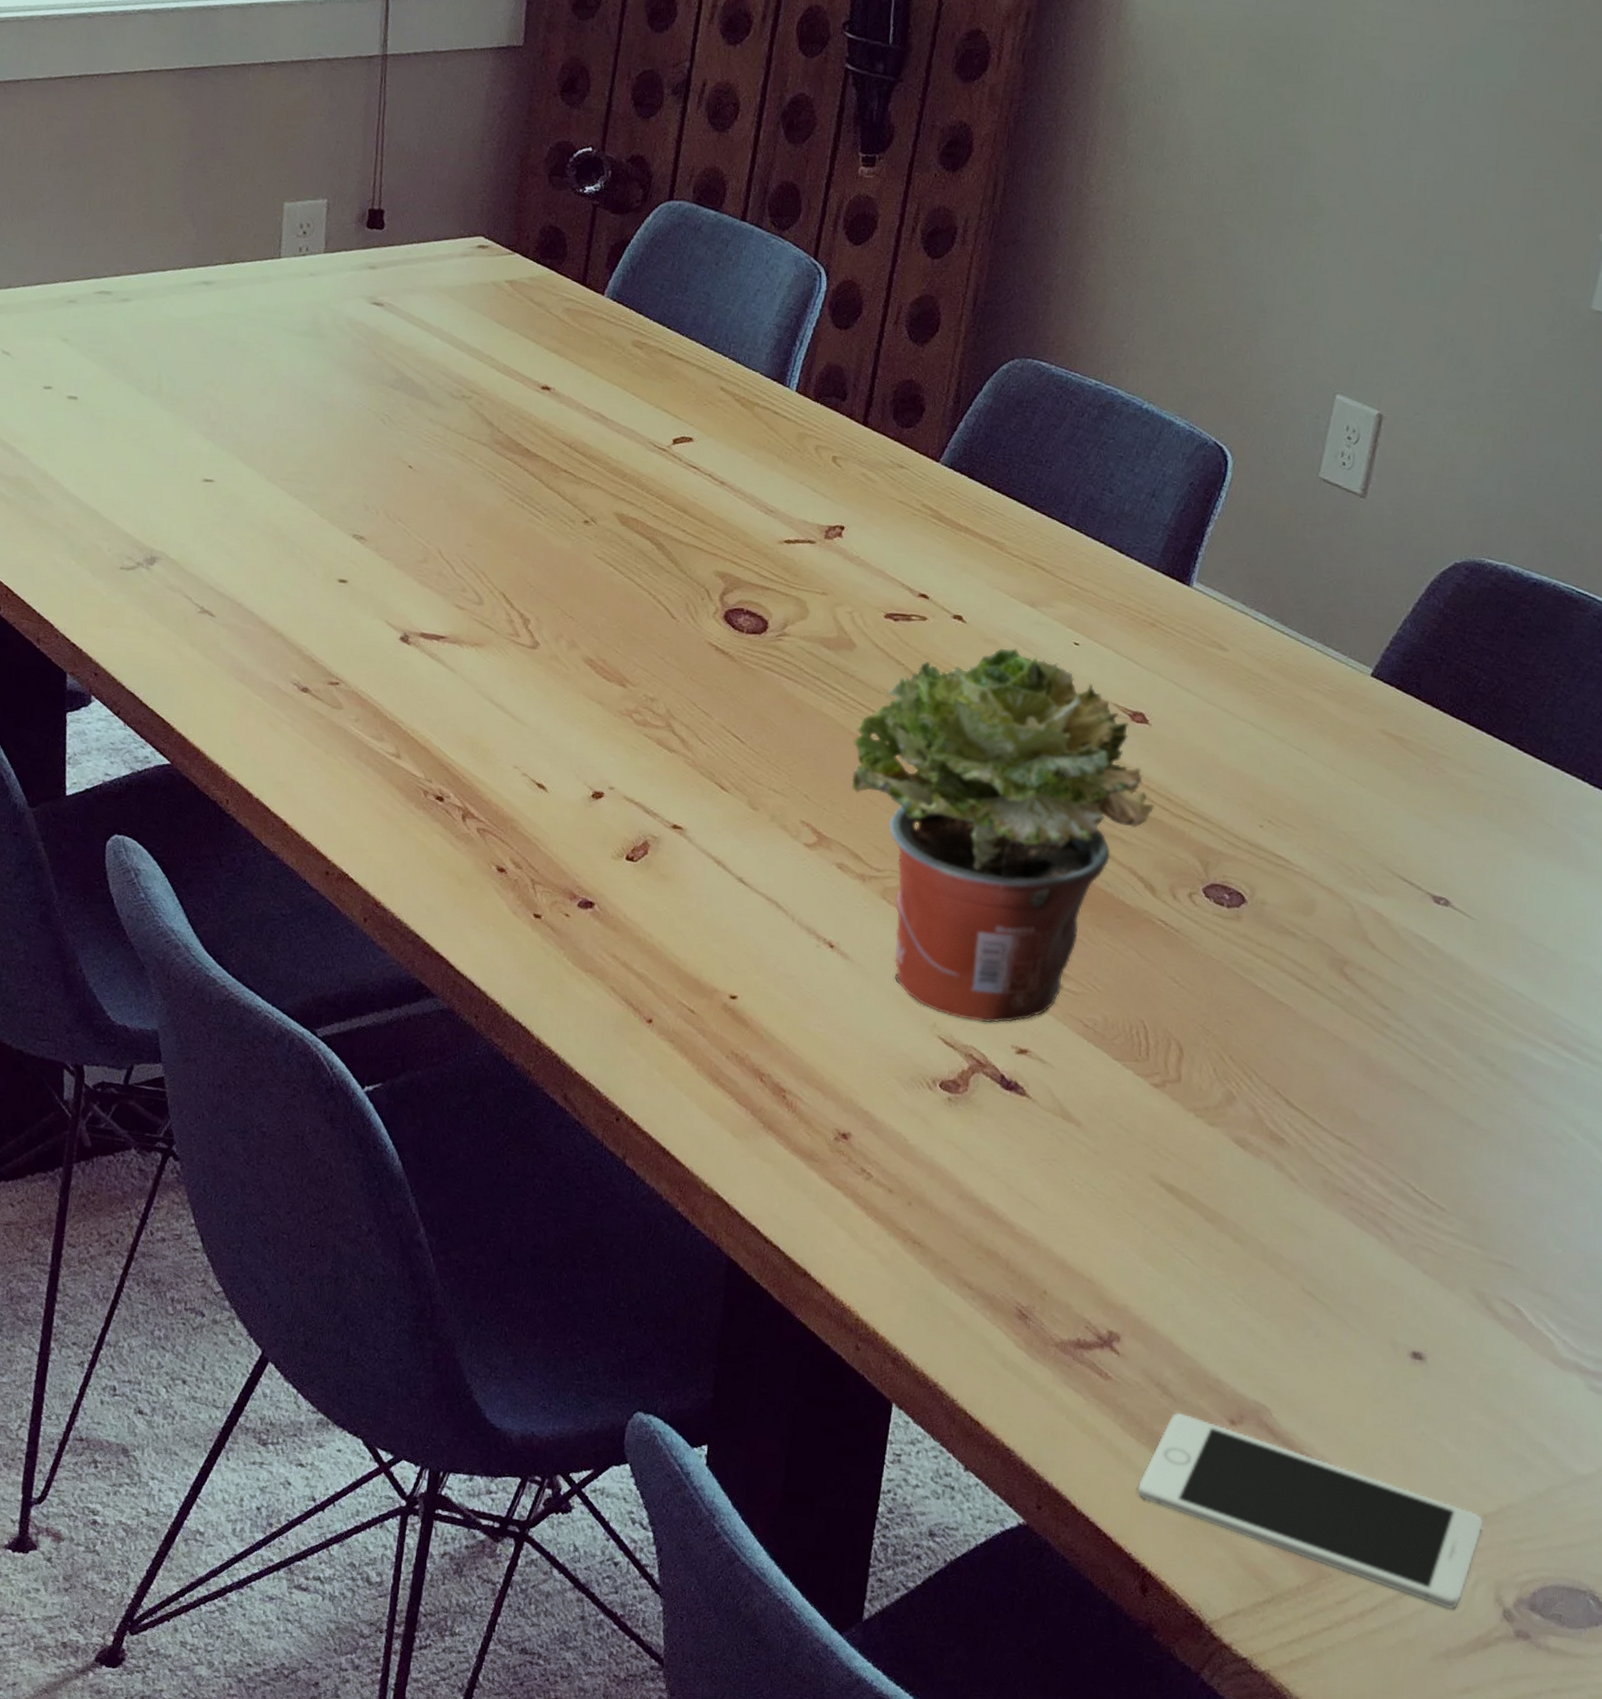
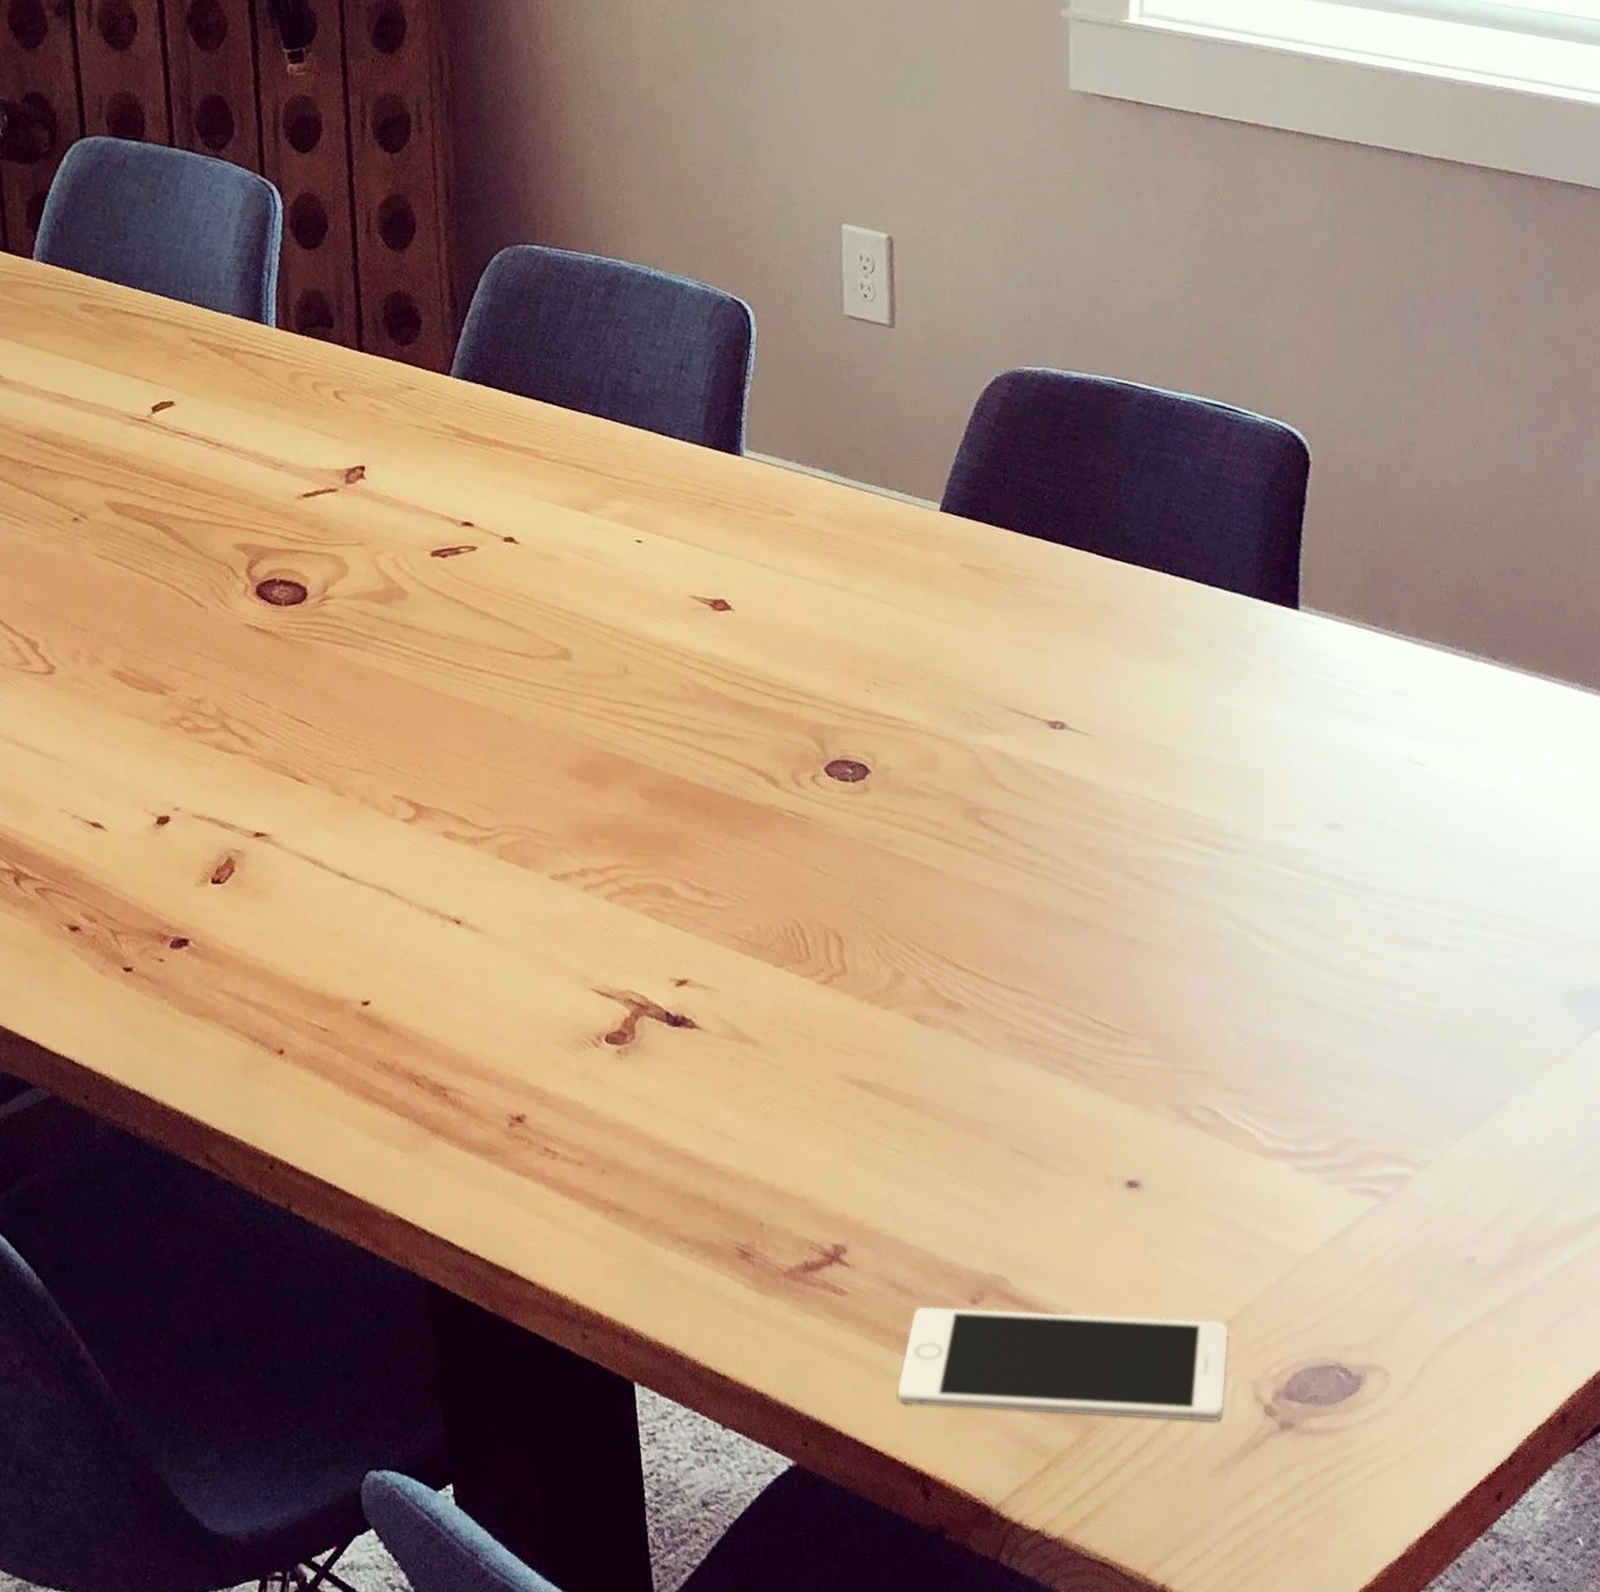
potted plant: present [851,648,1154,1024] -> none [429,559,757,966]

